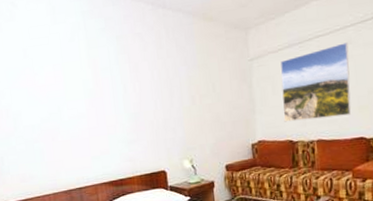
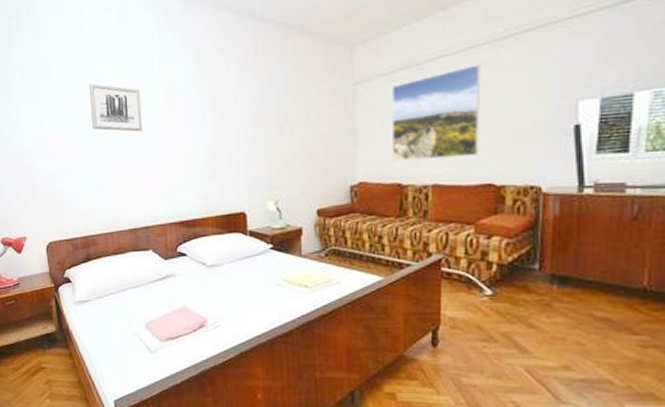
wall art: none [24,65,73,106] -> present [89,83,143,132]

